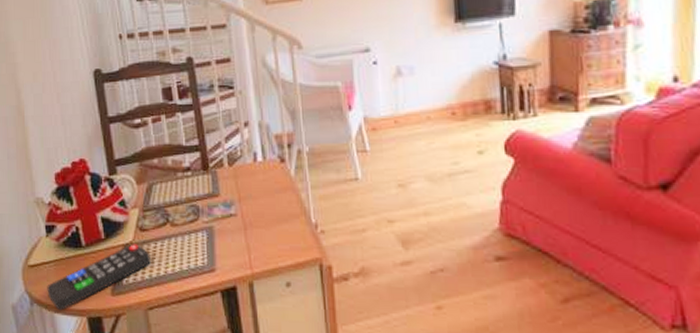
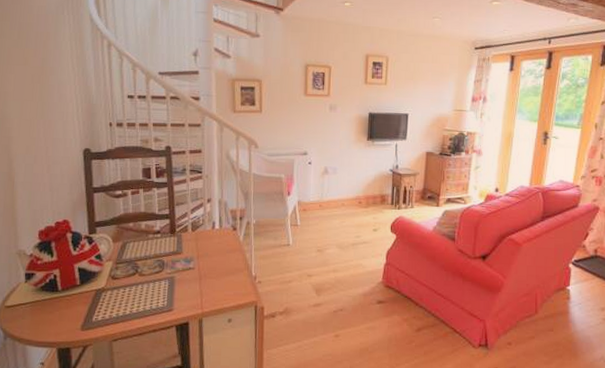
remote control: present [47,244,151,311] -> none [21,289,119,344]

